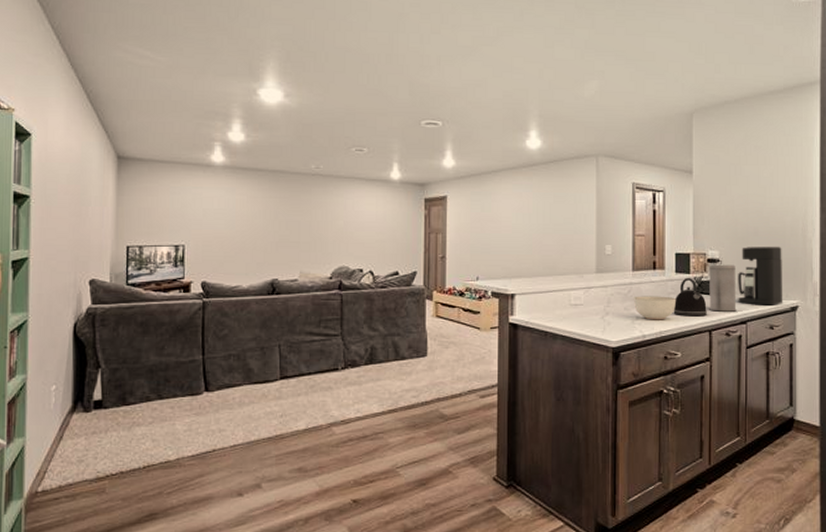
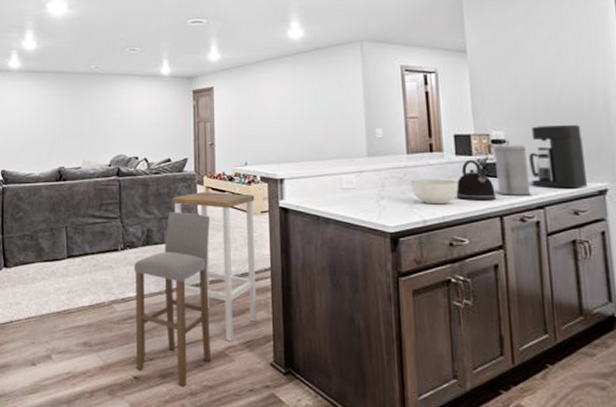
bar stool: none [355,329,438,507] -> present [133,212,212,387]
bar stool: none [398,308,485,458] -> present [172,192,257,341]

